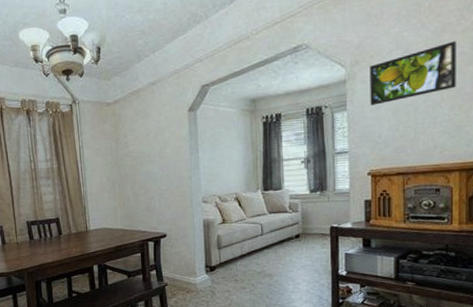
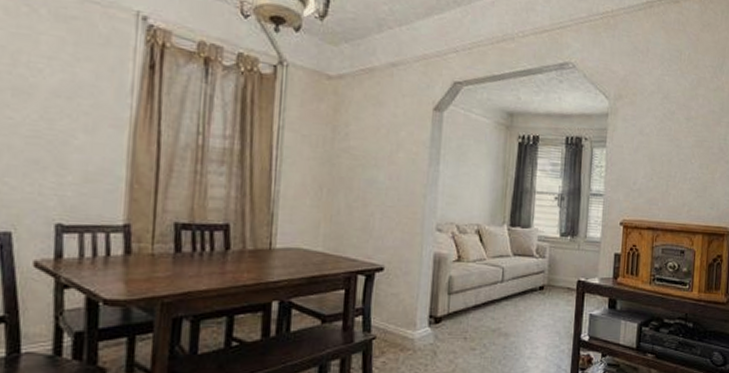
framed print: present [369,41,456,106] -> none [629,97,709,148]

